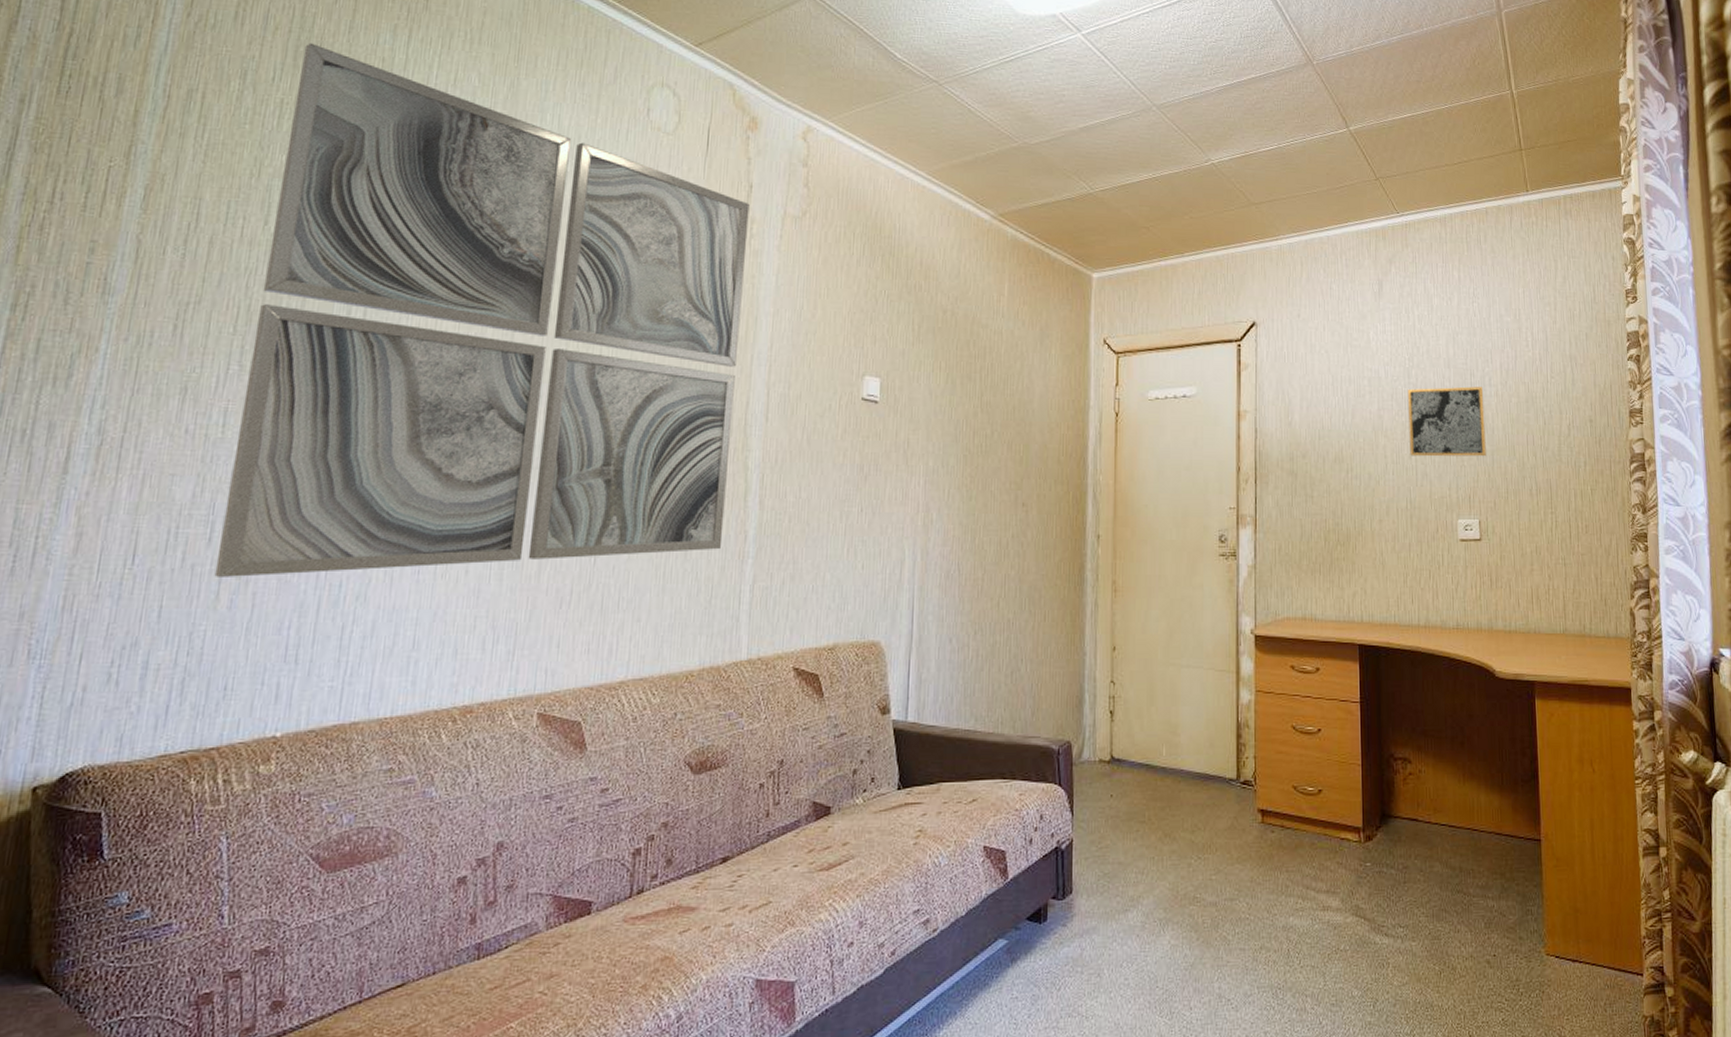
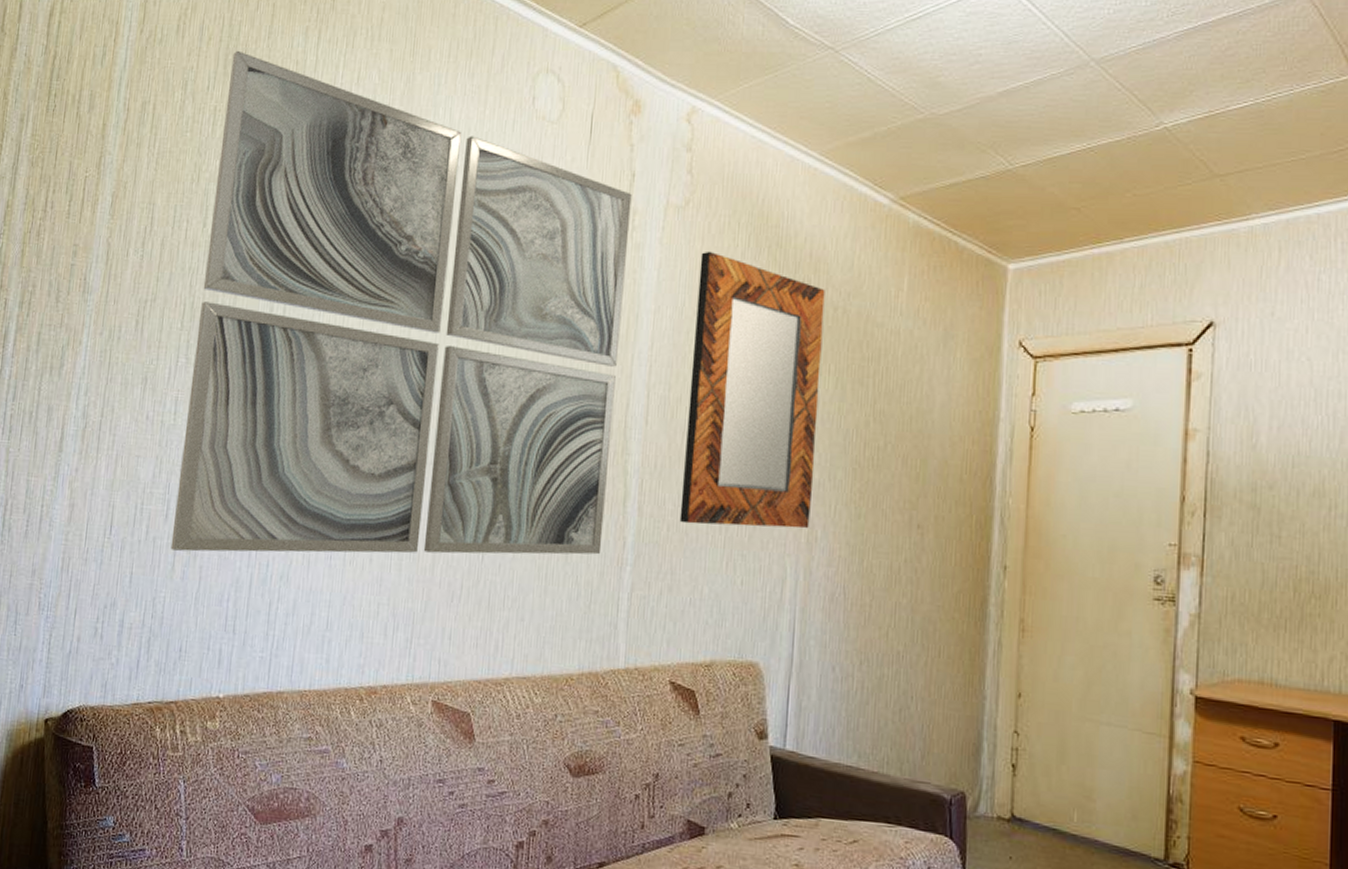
home mirror: none [801,258,935,514] -> present [679,251,825,529]

